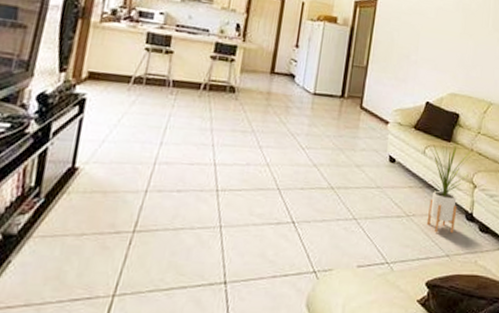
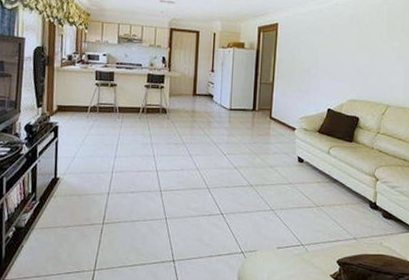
house plant: present [425,140,473,234] -> none [331,141,374,220]

